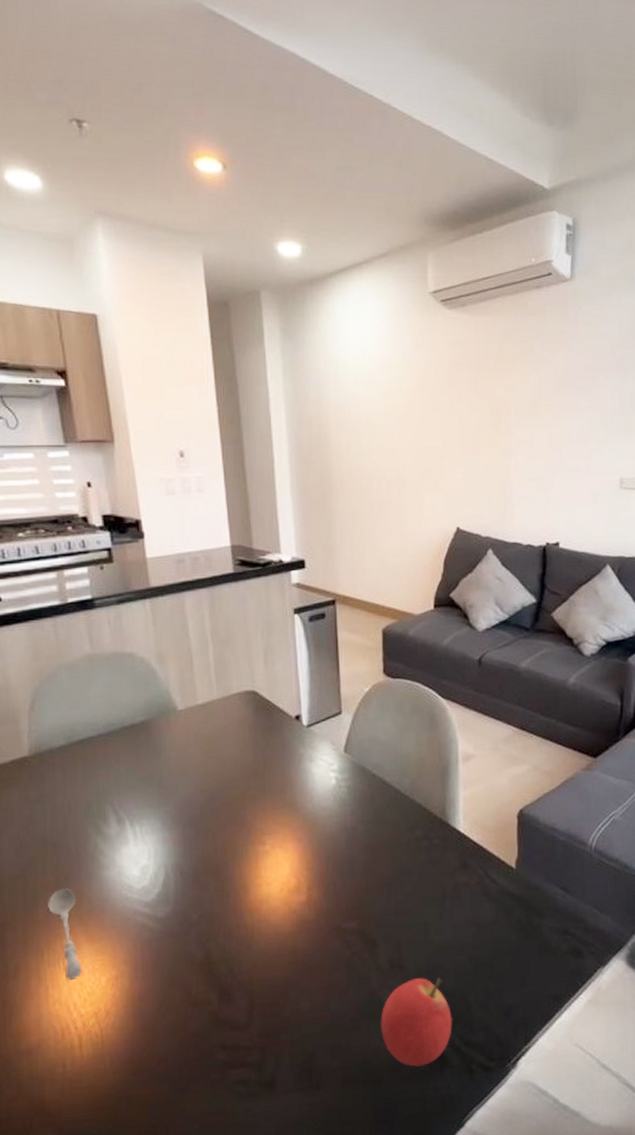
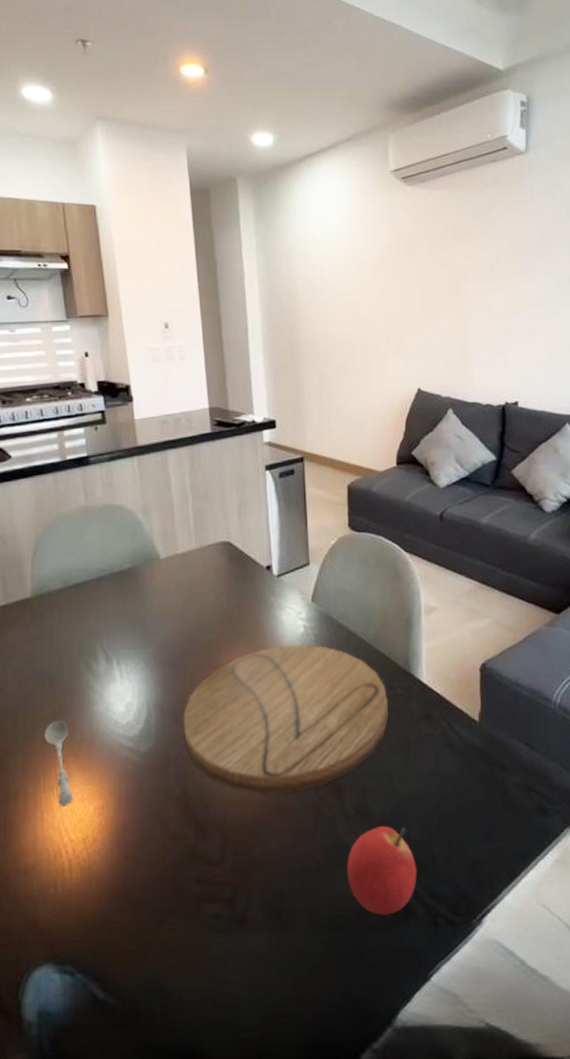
cutting board: none [205,796,424,953] -> present [183,644,389,793]

